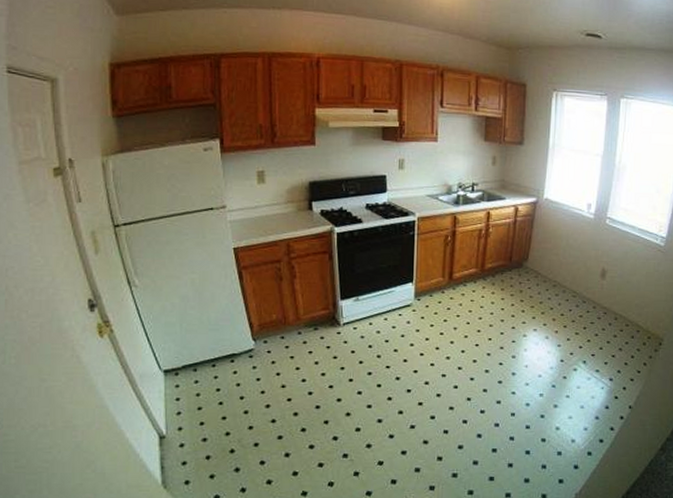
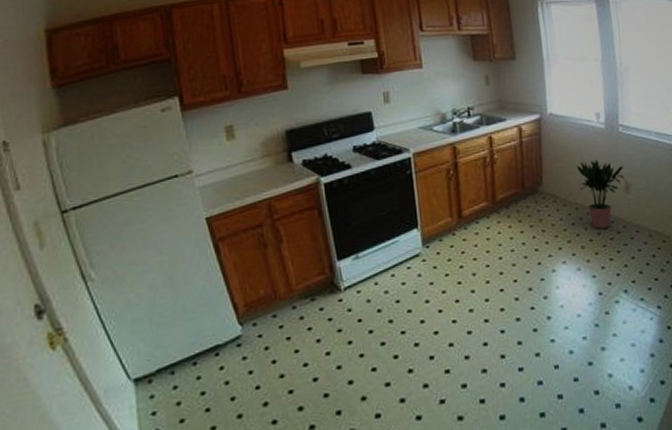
potted plant: none [560,245,604,306] -> present [576,159,624,229]

